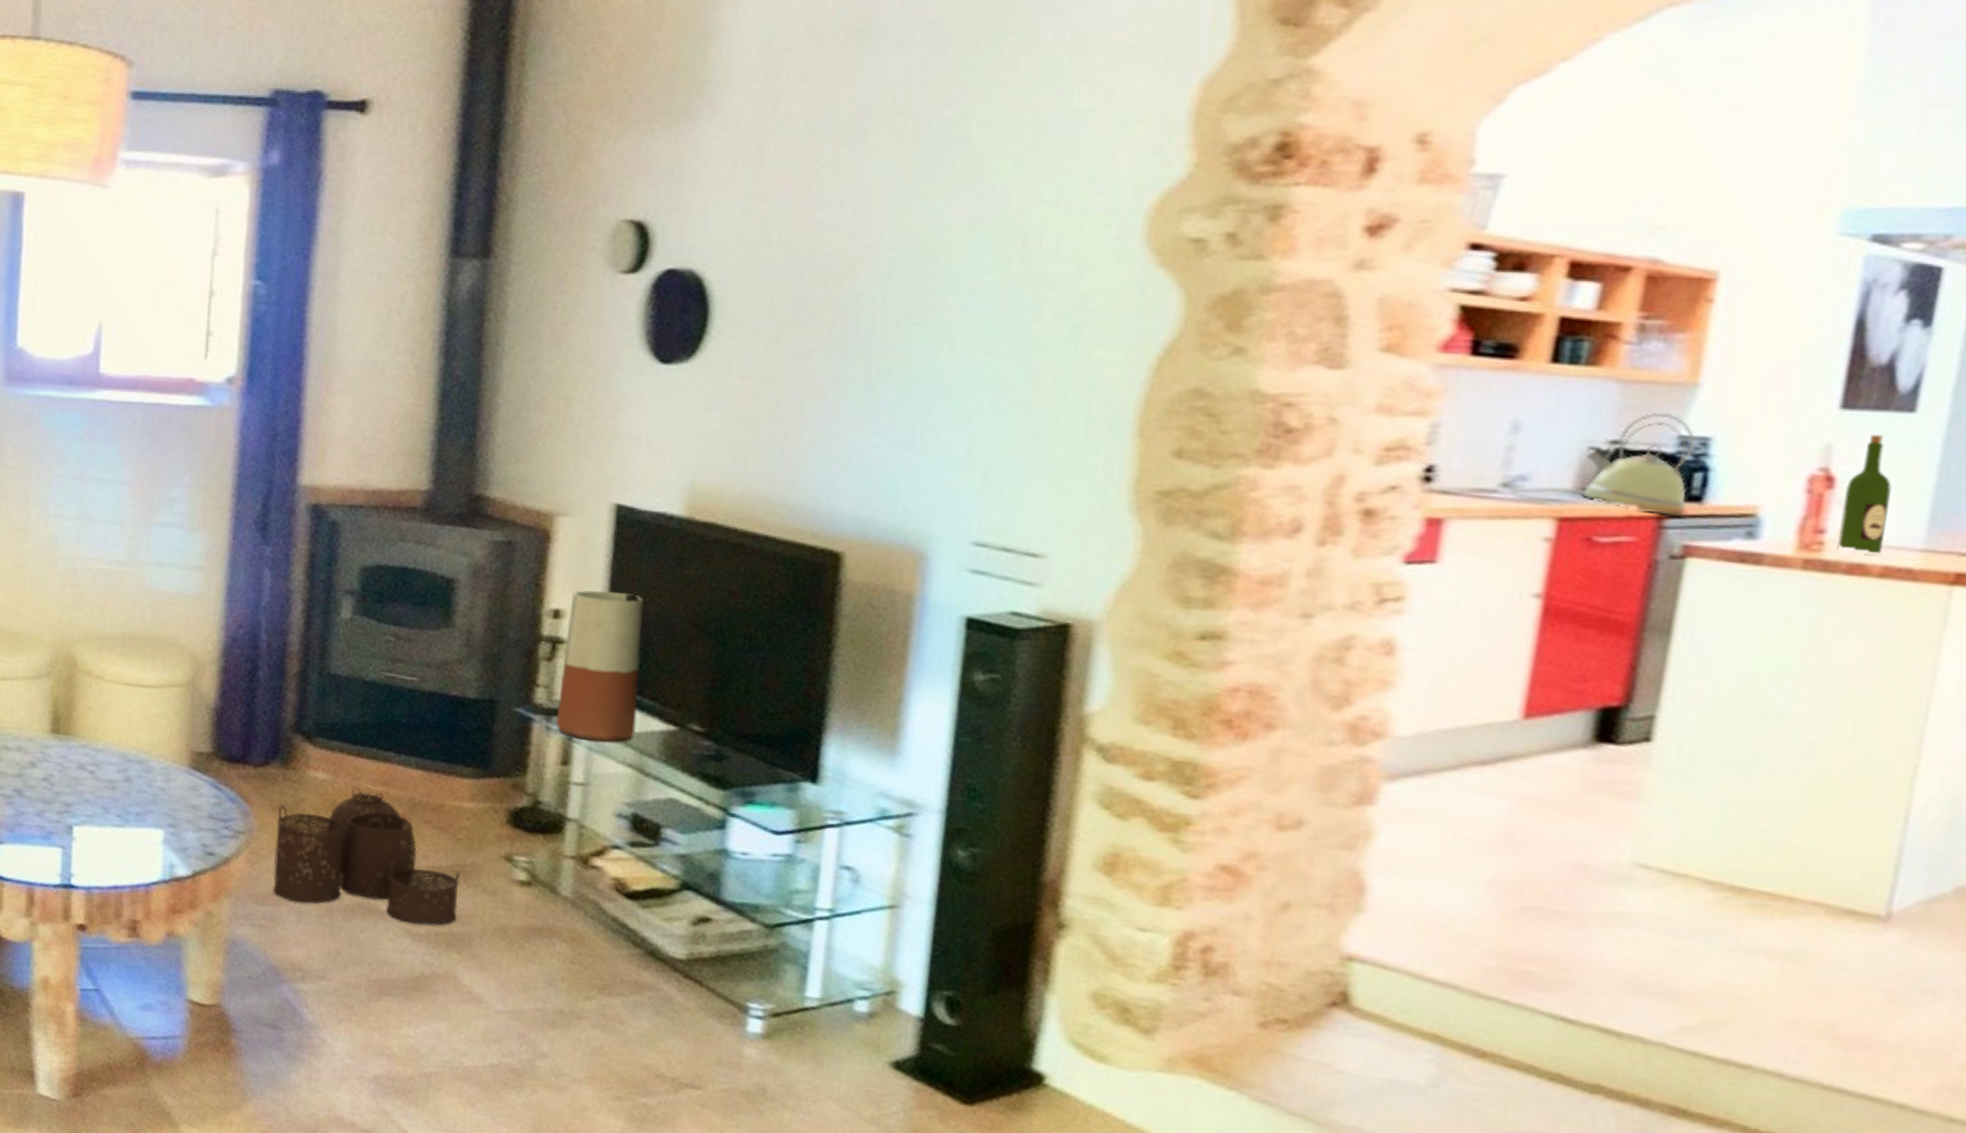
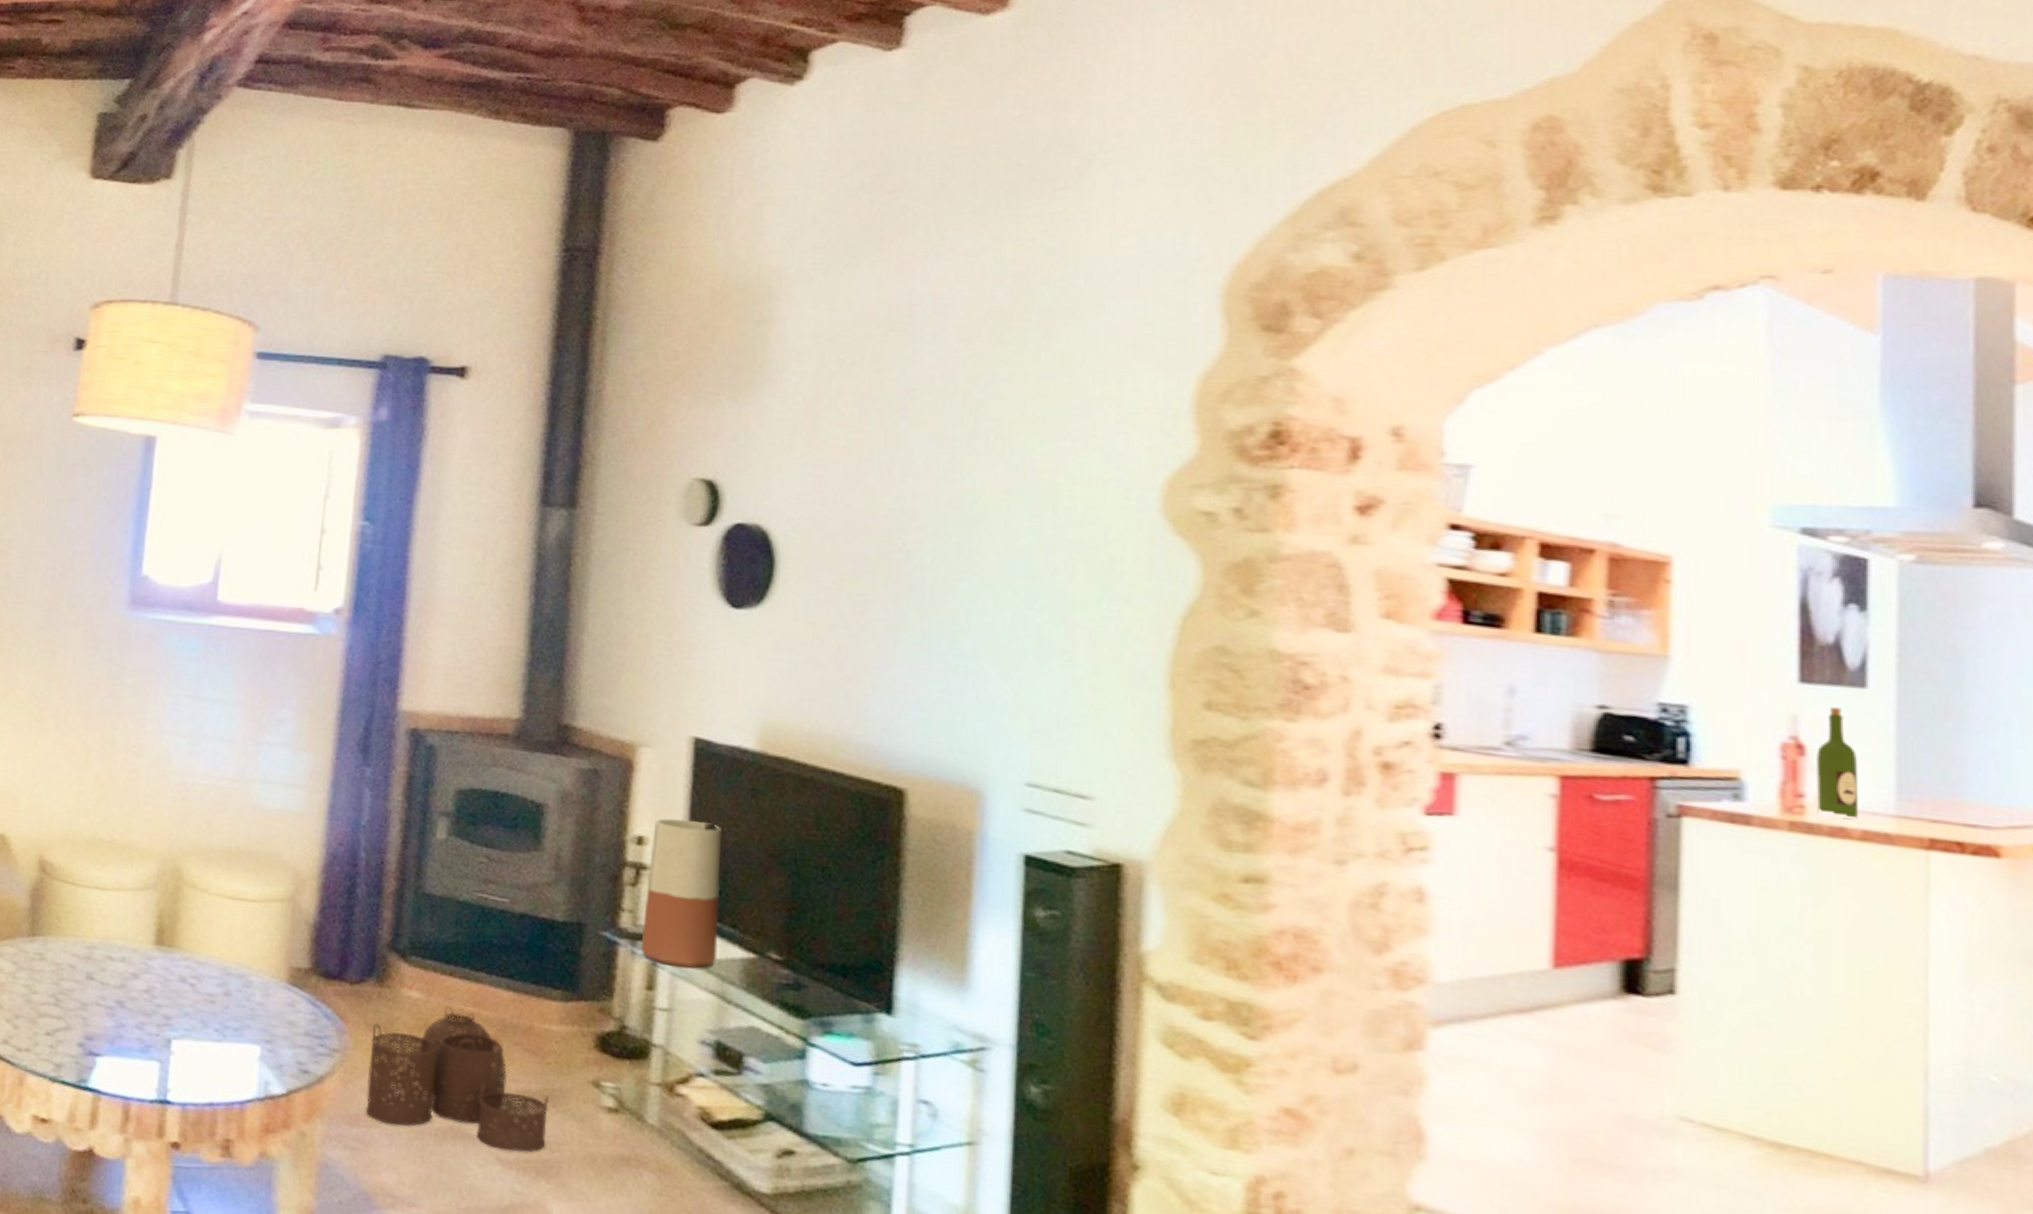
kettle: present [1581,412,1695,516] -> none [1576,681,1674,778]

